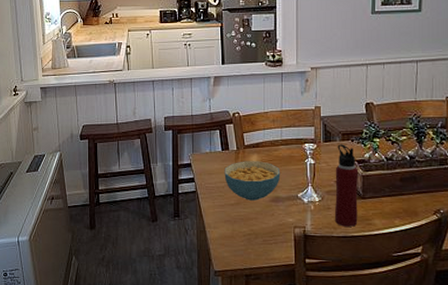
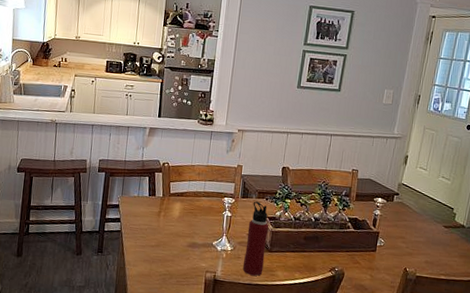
cereal bowl: present [224,161,281,201] -> none [148,207,200,245]

